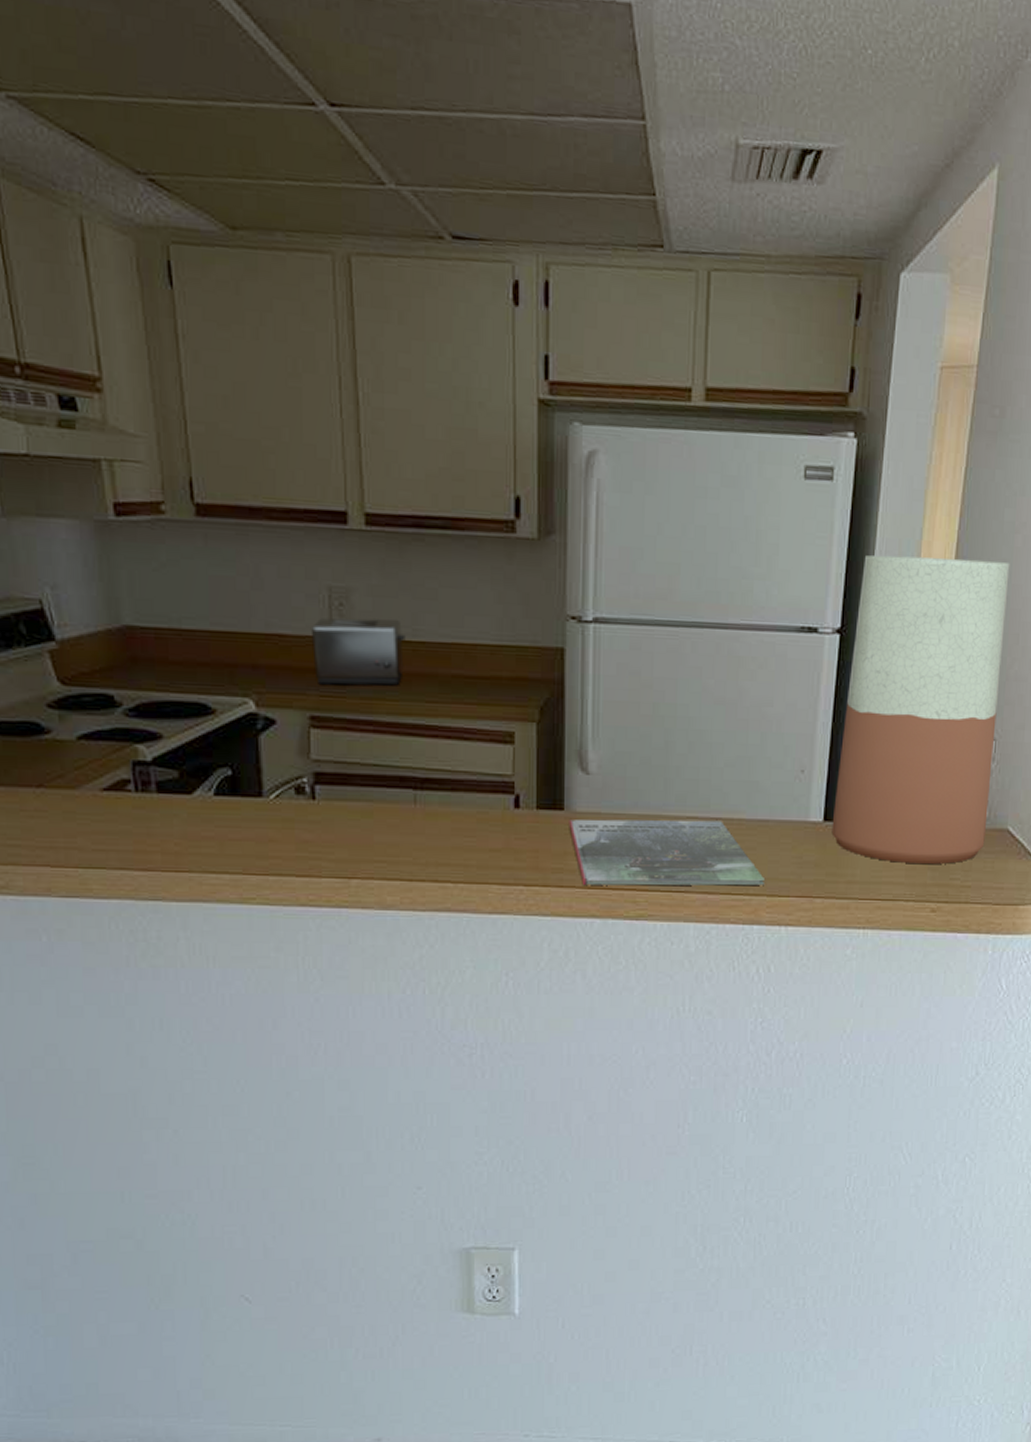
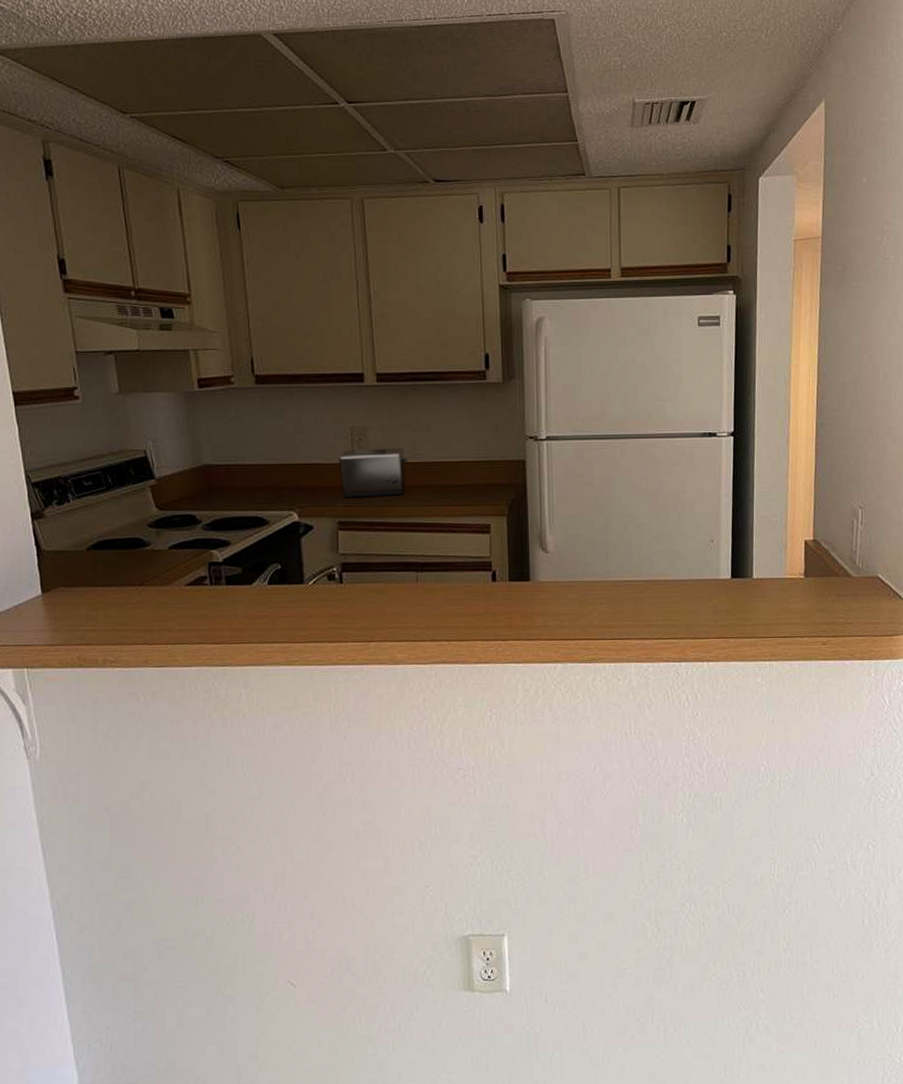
magazine: present [569,819,766,886] -> none [534,582,689,637]
vase: present [831,554,1010,865] -> none [738,374,861,608]

